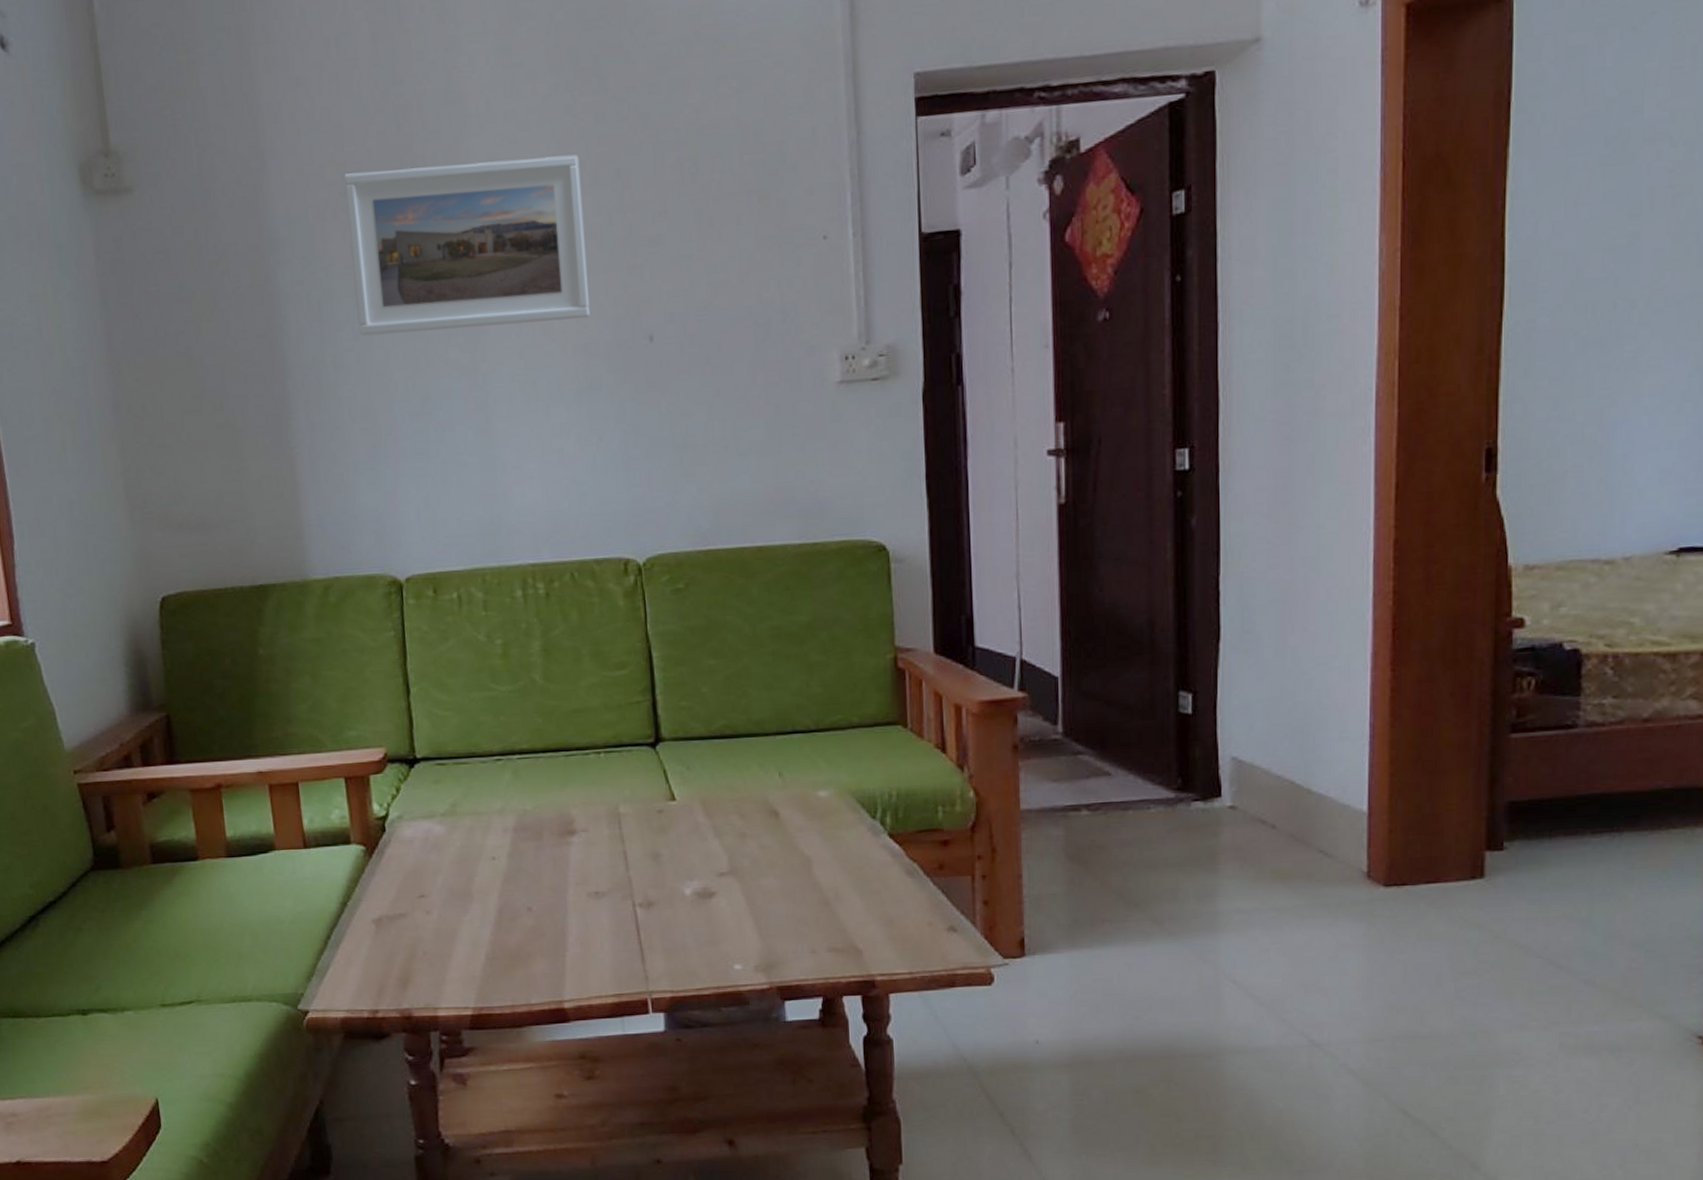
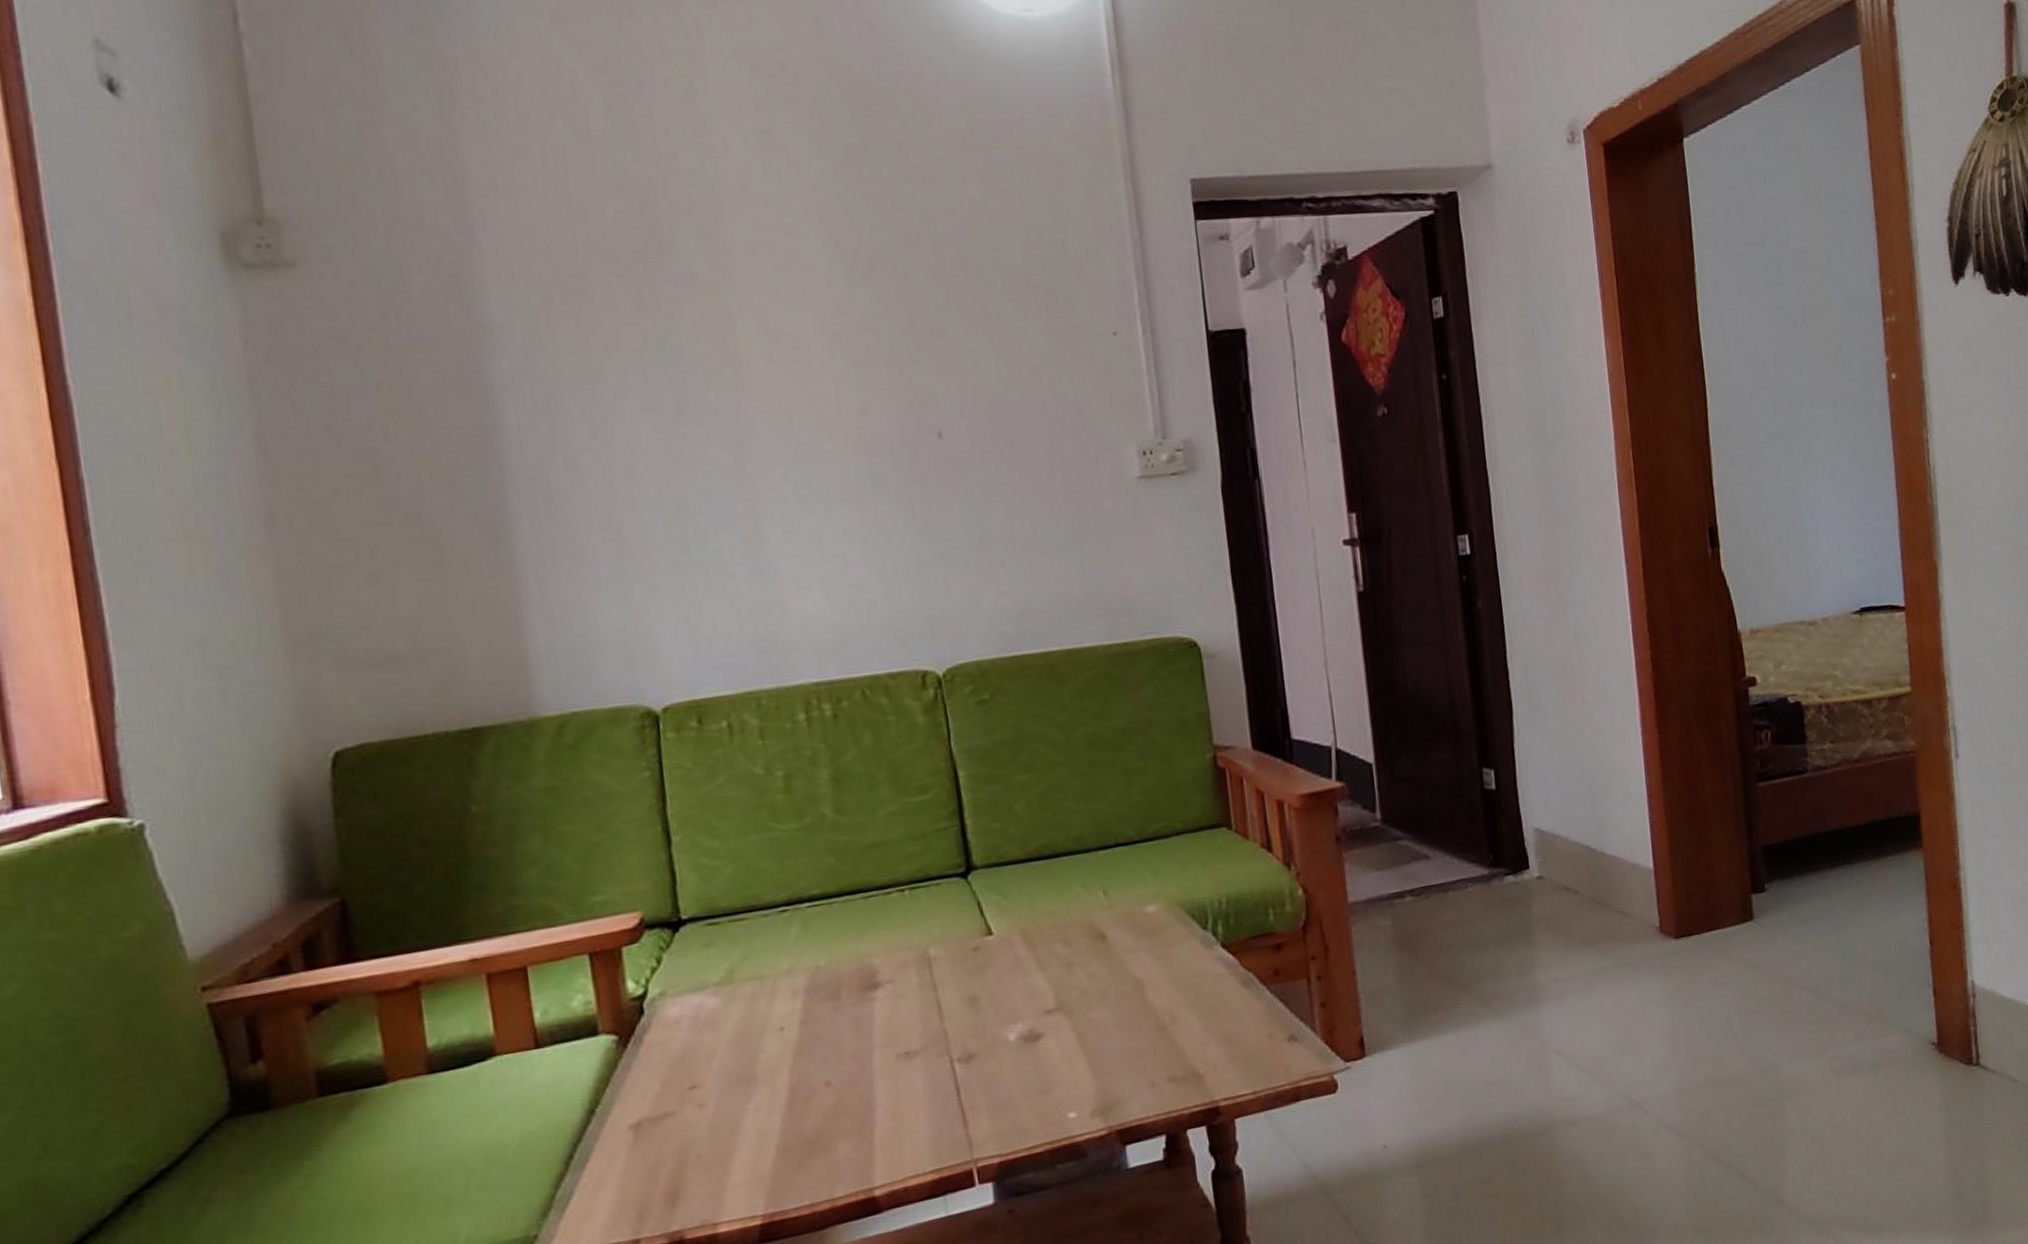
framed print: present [343,154,590,336] -> none [574,243,872,434]

